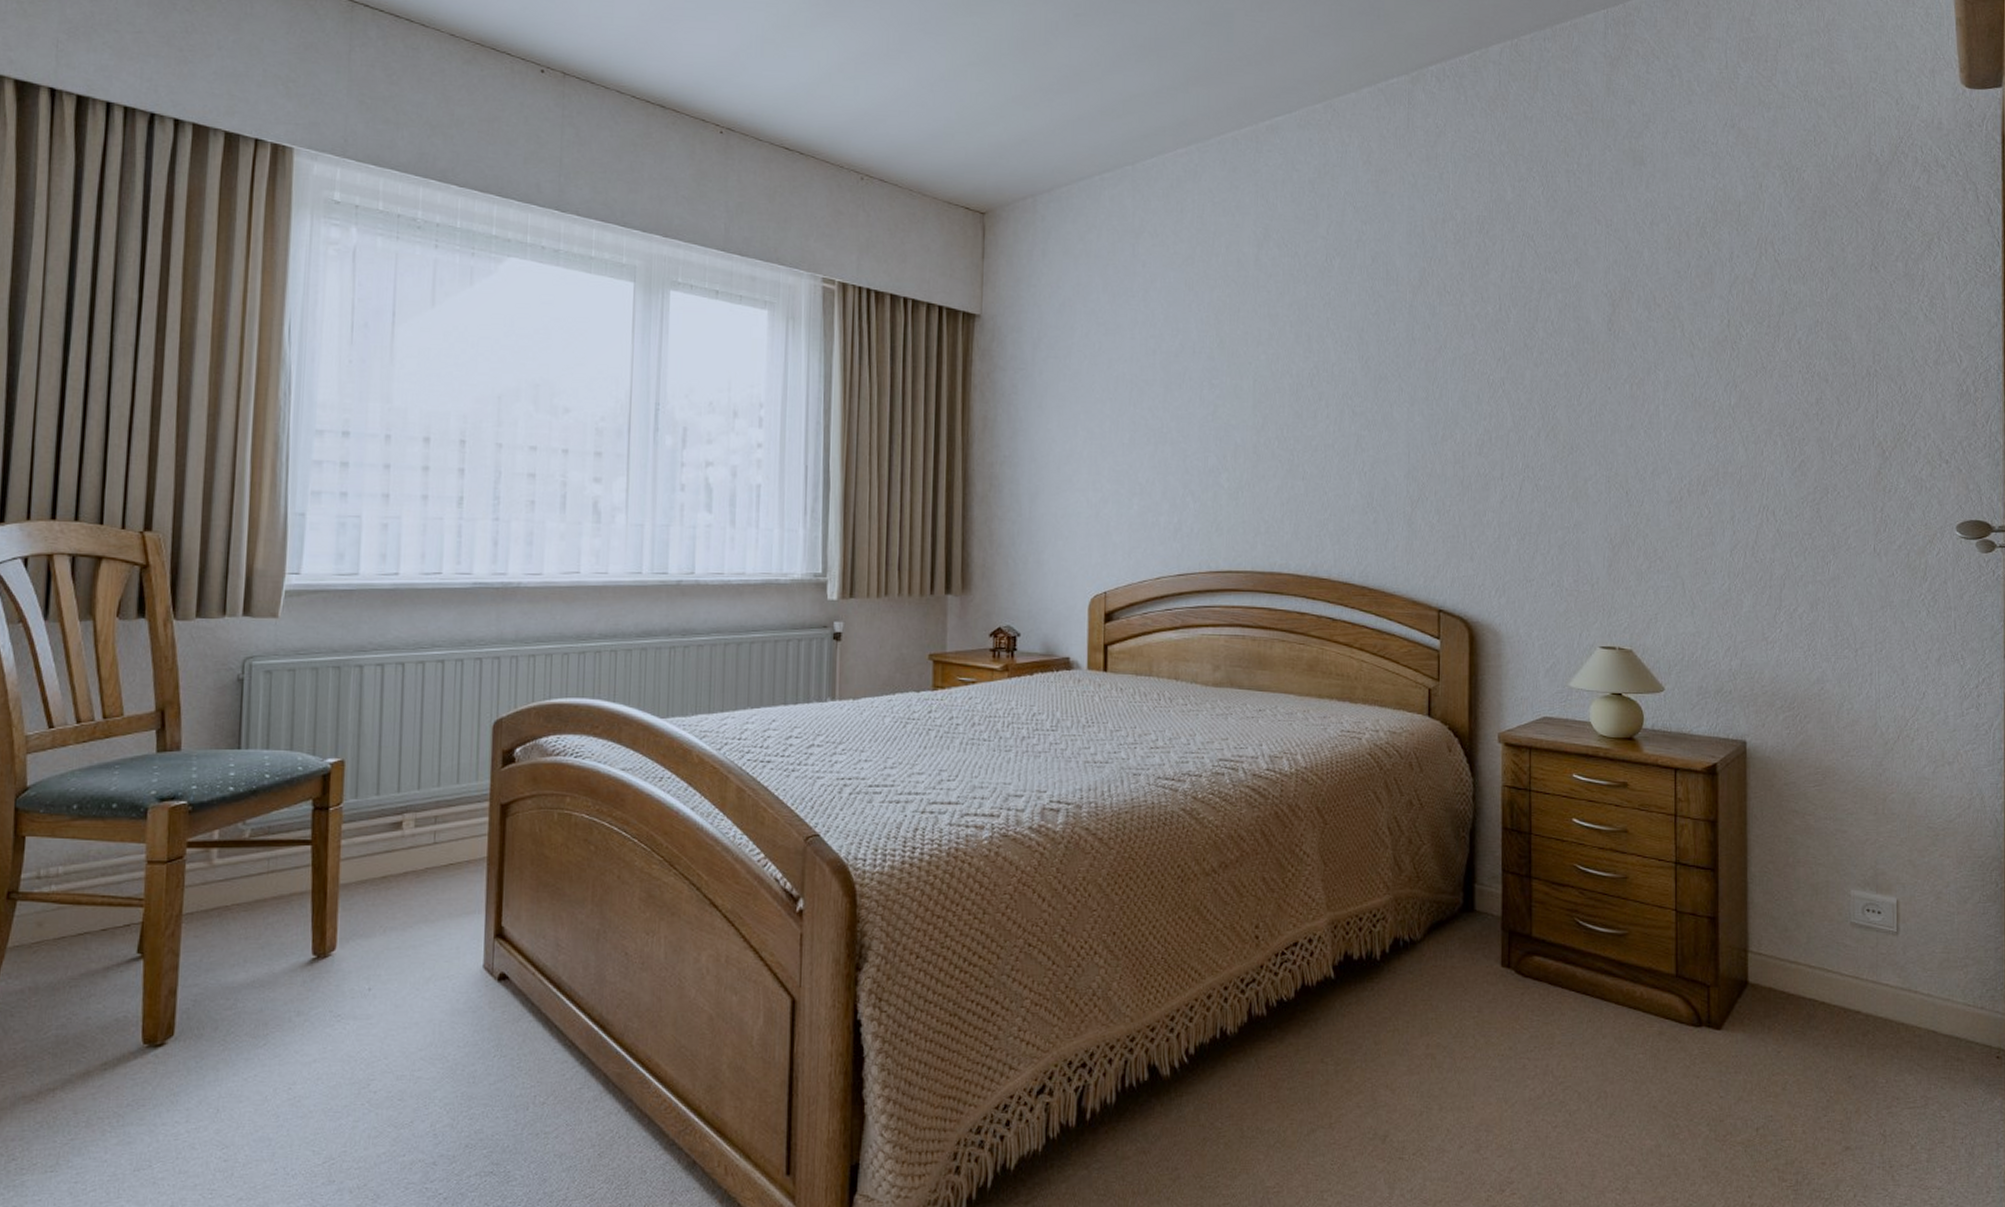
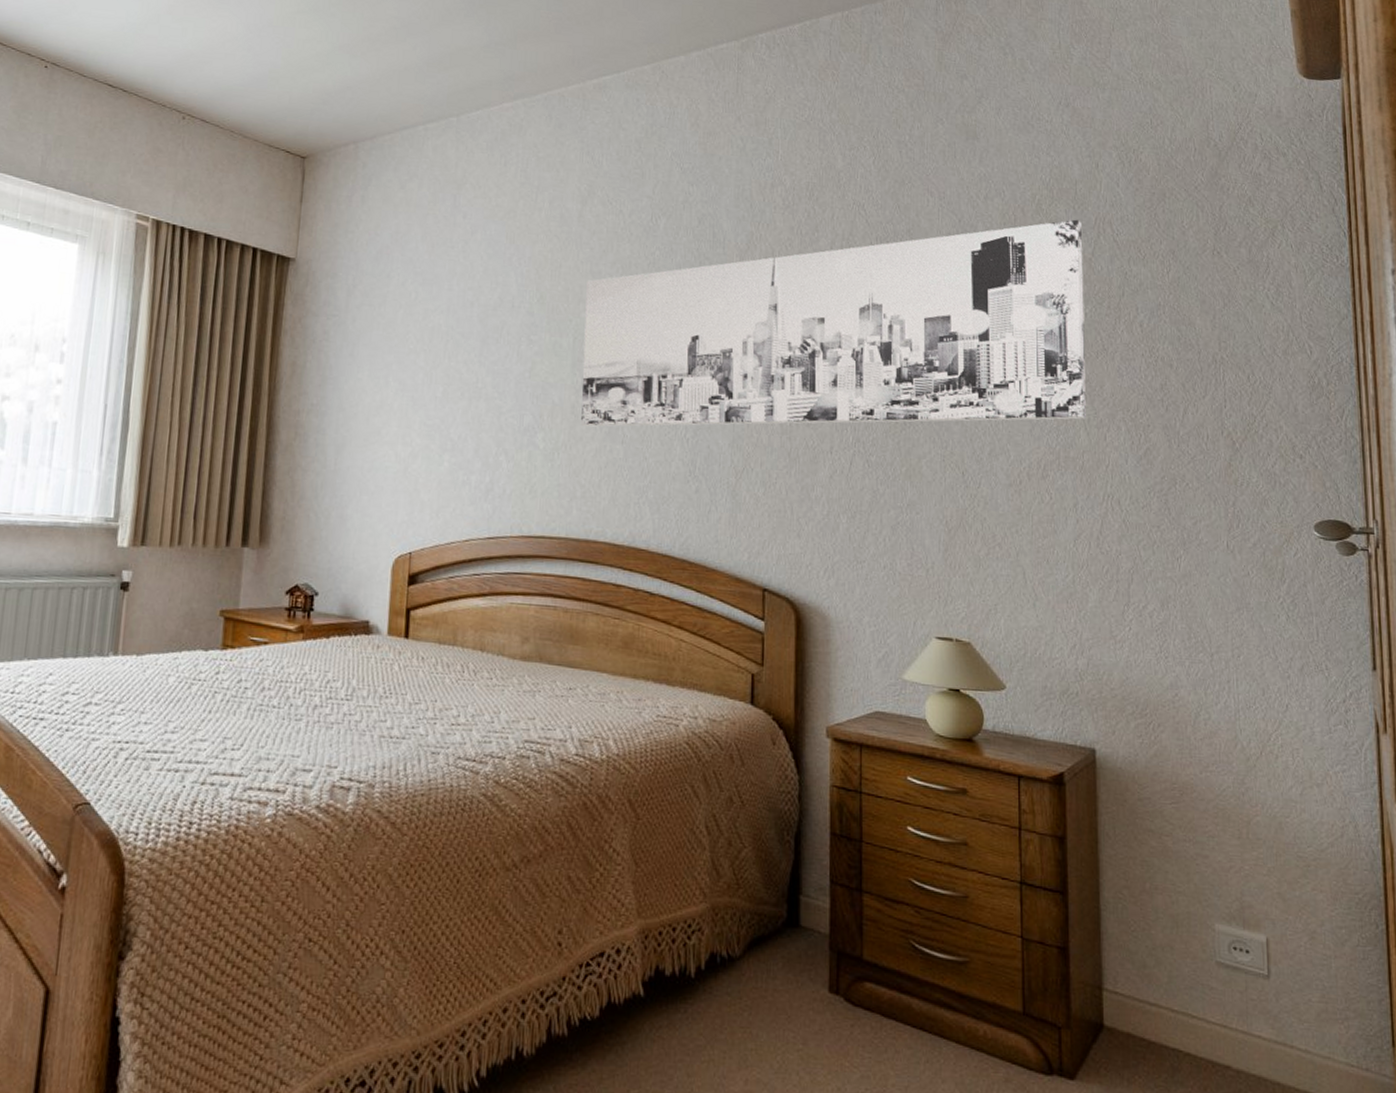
wall art: none [1263,241,1745,465] -> present [581,219,1086,427]

